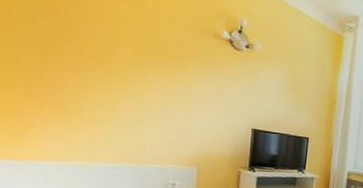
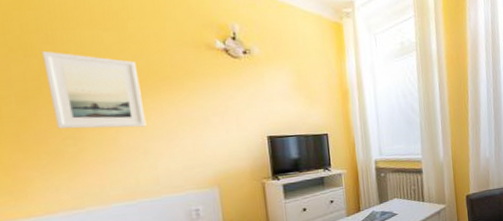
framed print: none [65,12,147,98] -> present [42,51,147,129]

